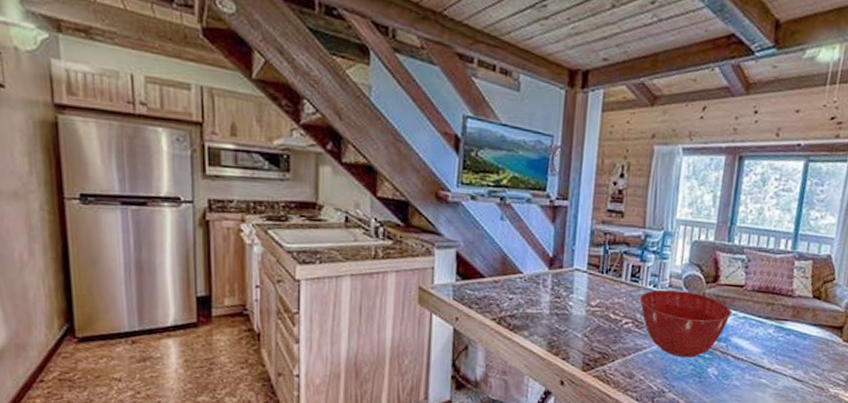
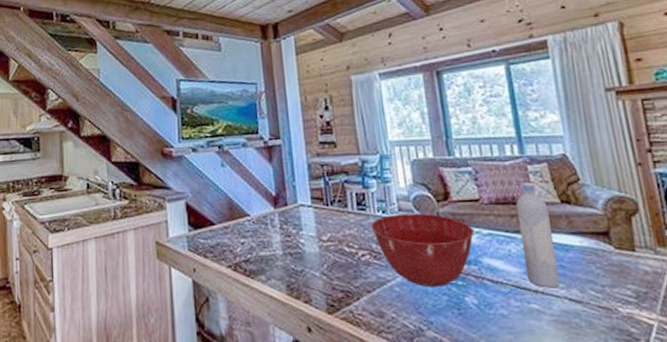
bottle: none [764,275,801,368] -> present [516,182,561,289]

